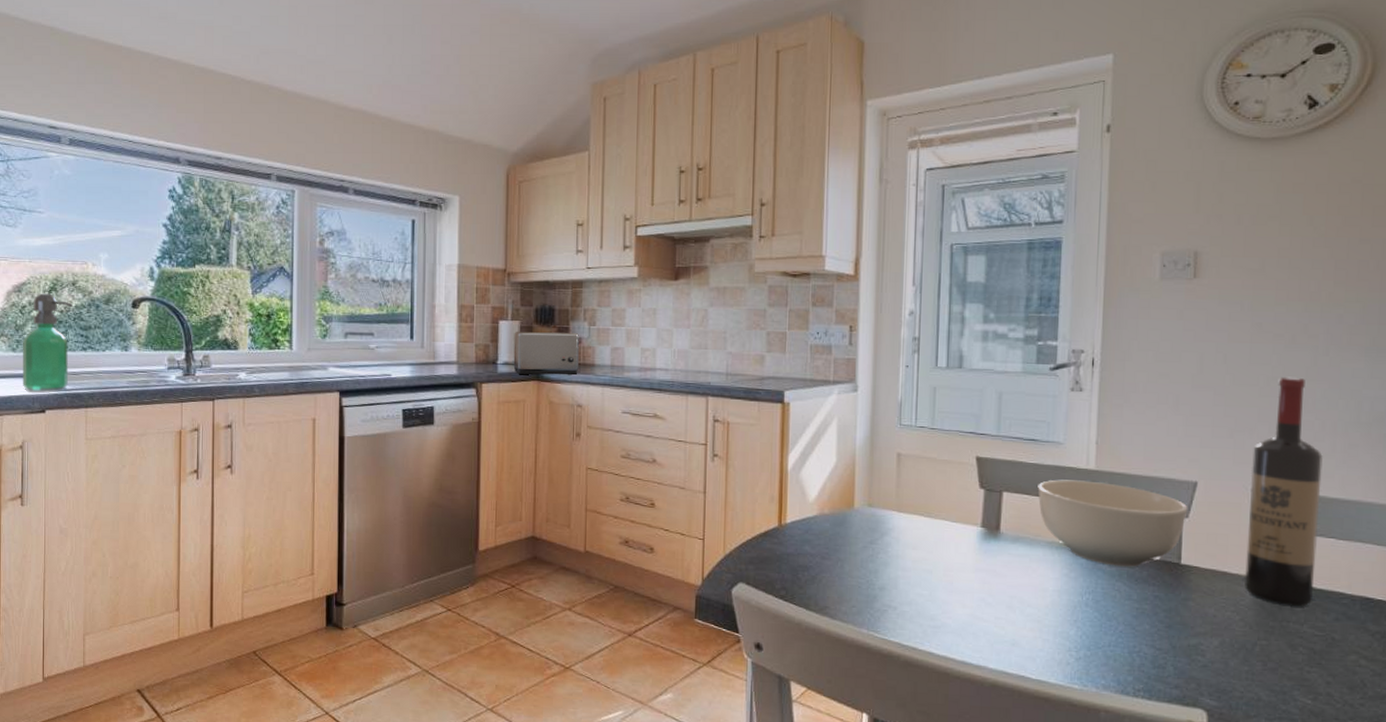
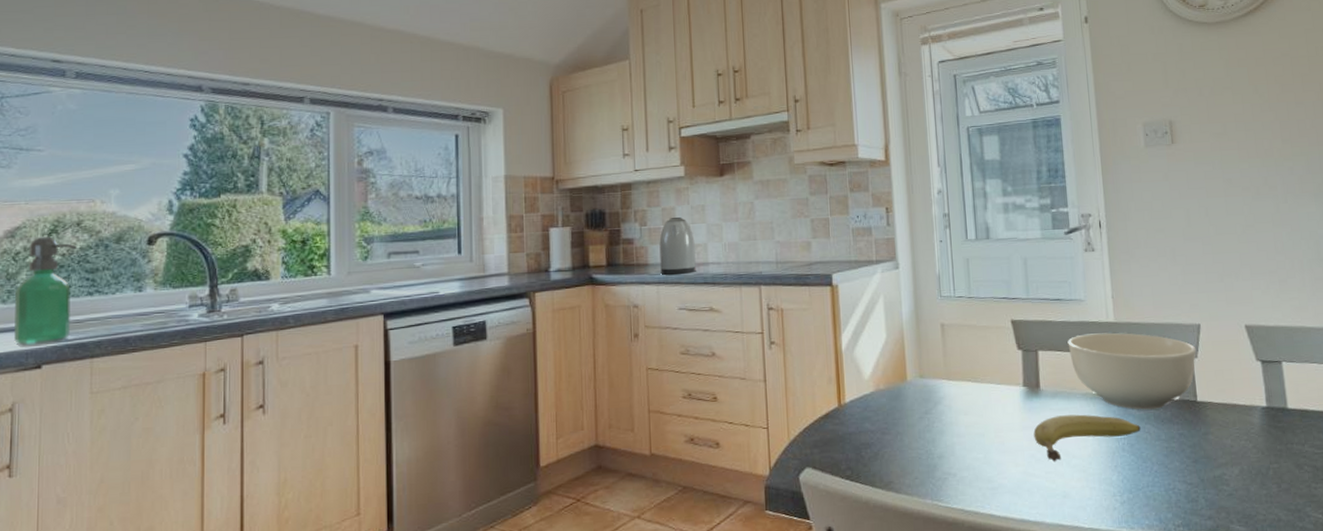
toaster: present [513,331,580,376] -> none [565,234,632,281]
kettle: none [606,320,644,378] -> present [659,217,696,275]
fruit: none [987,561,1110,608] -> present [1033,414,1141,462]
wine bottle: present [1244,376,1323,606] -> none [1241,223,1308,429]

